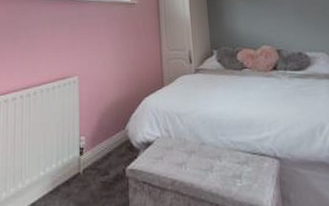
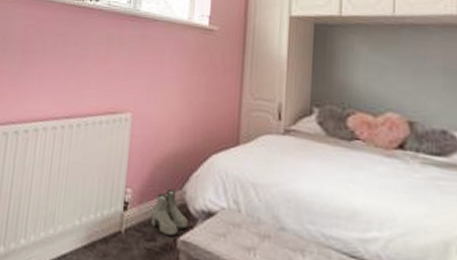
boots: none [103,130,133,167] -> present [150,188,188,236]

